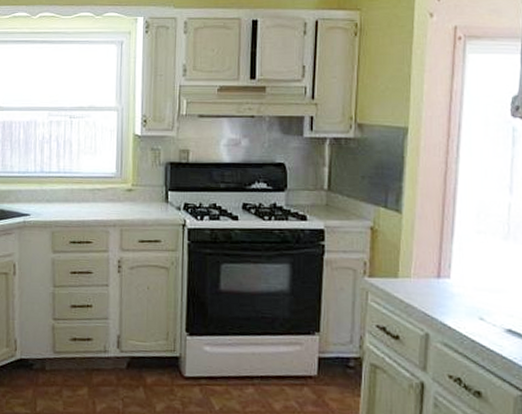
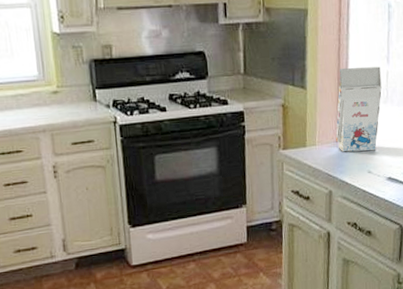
gift box: none [436,194,501,294] -> present [335,66,382,152]

